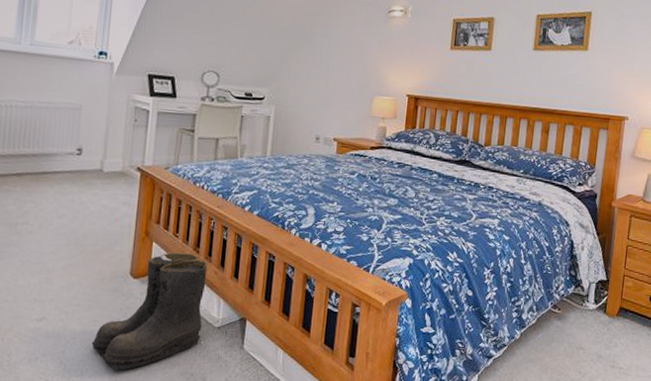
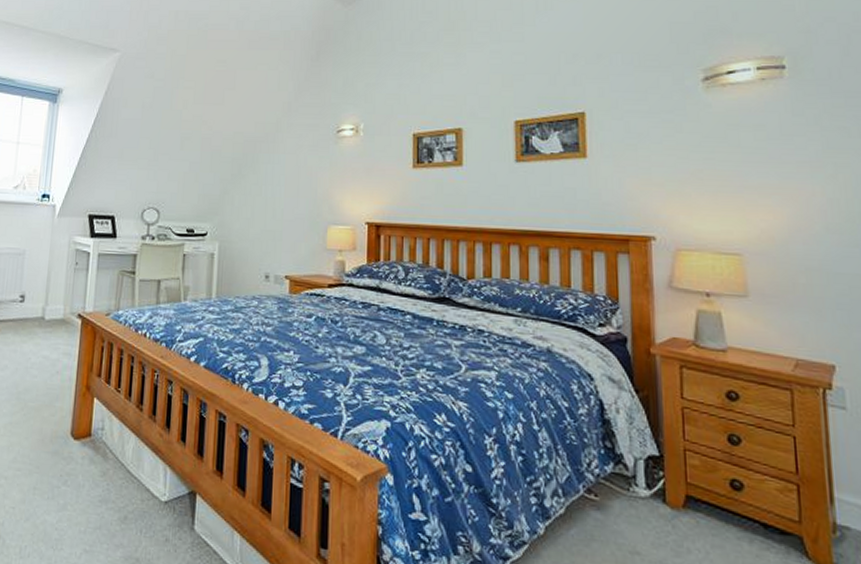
boots: present [91,252,208,370] -> none [31,410,152,549]

